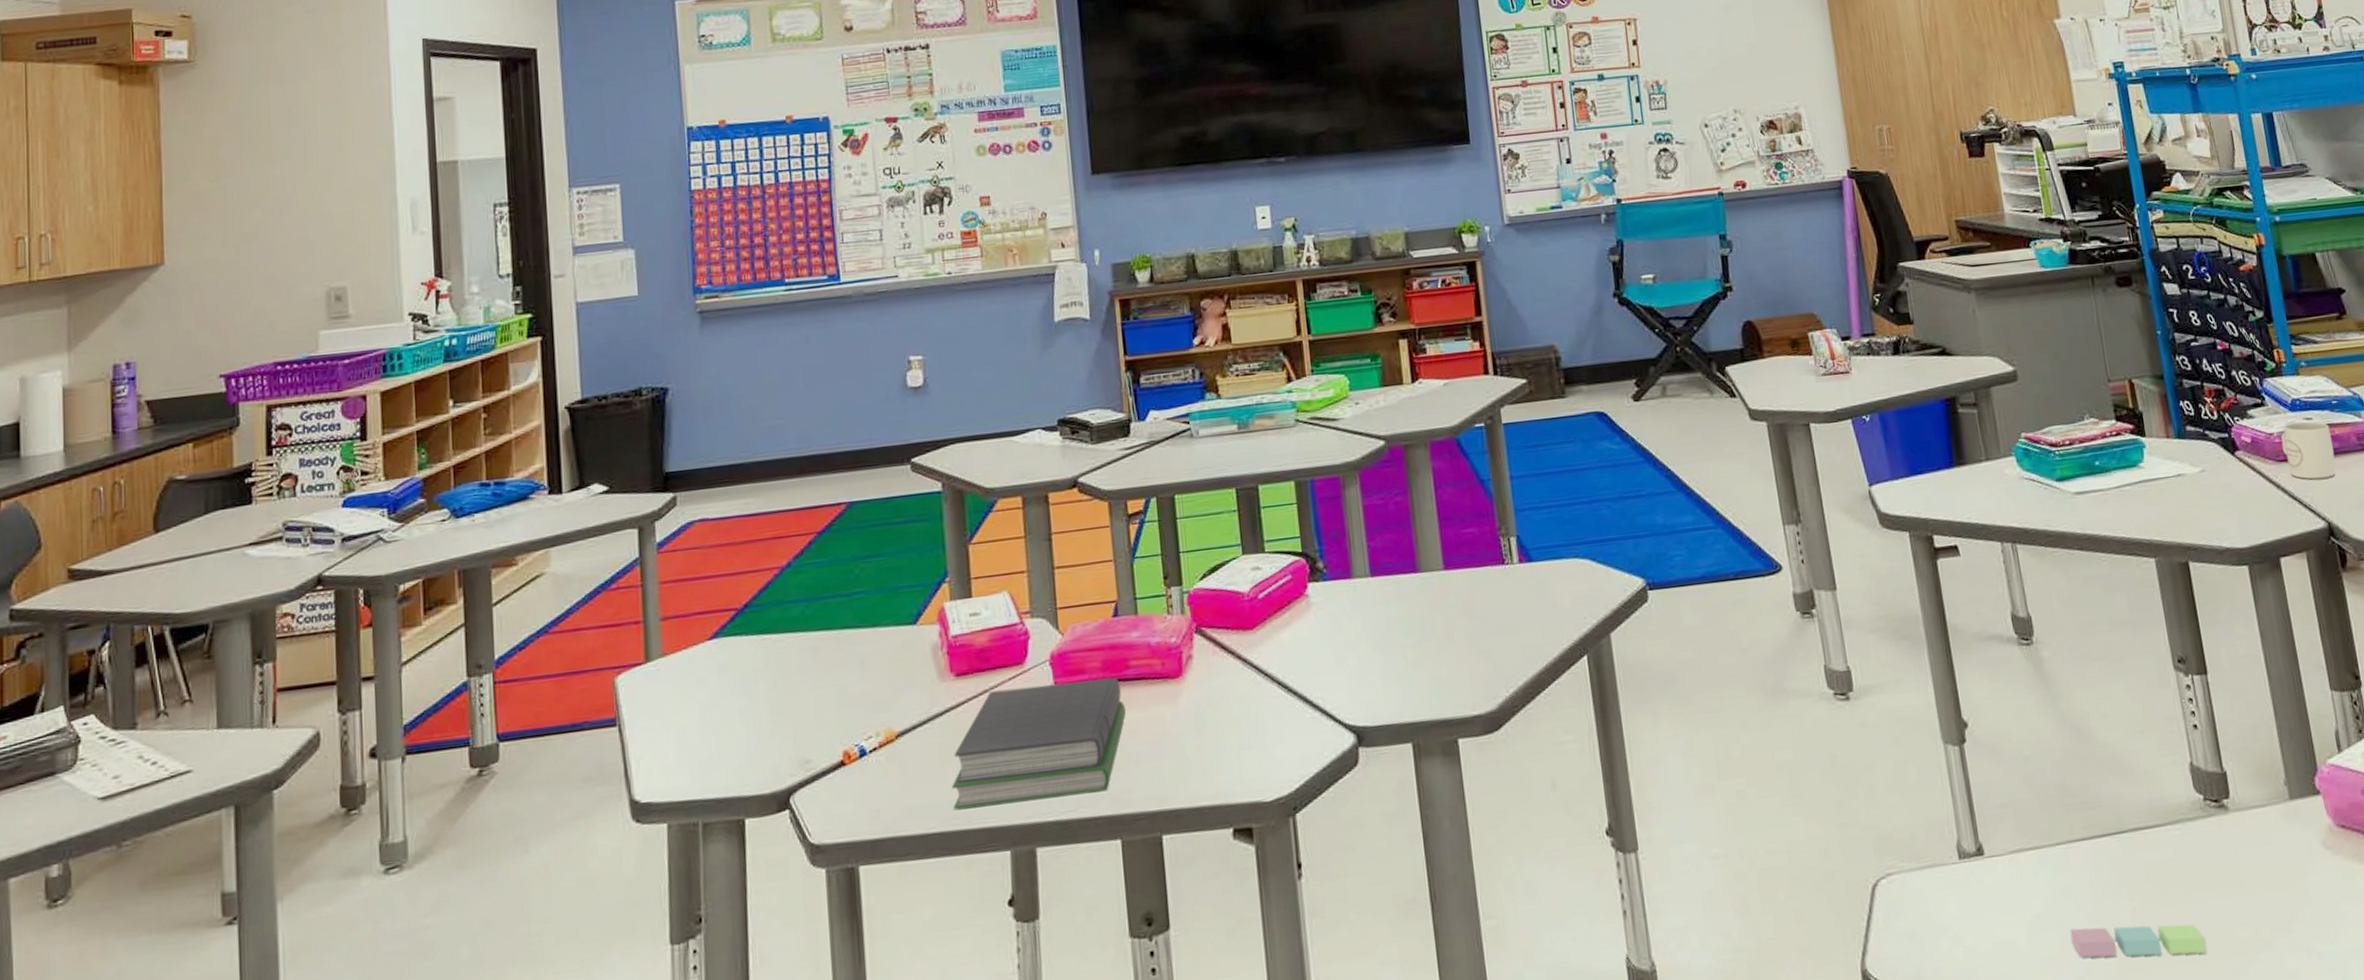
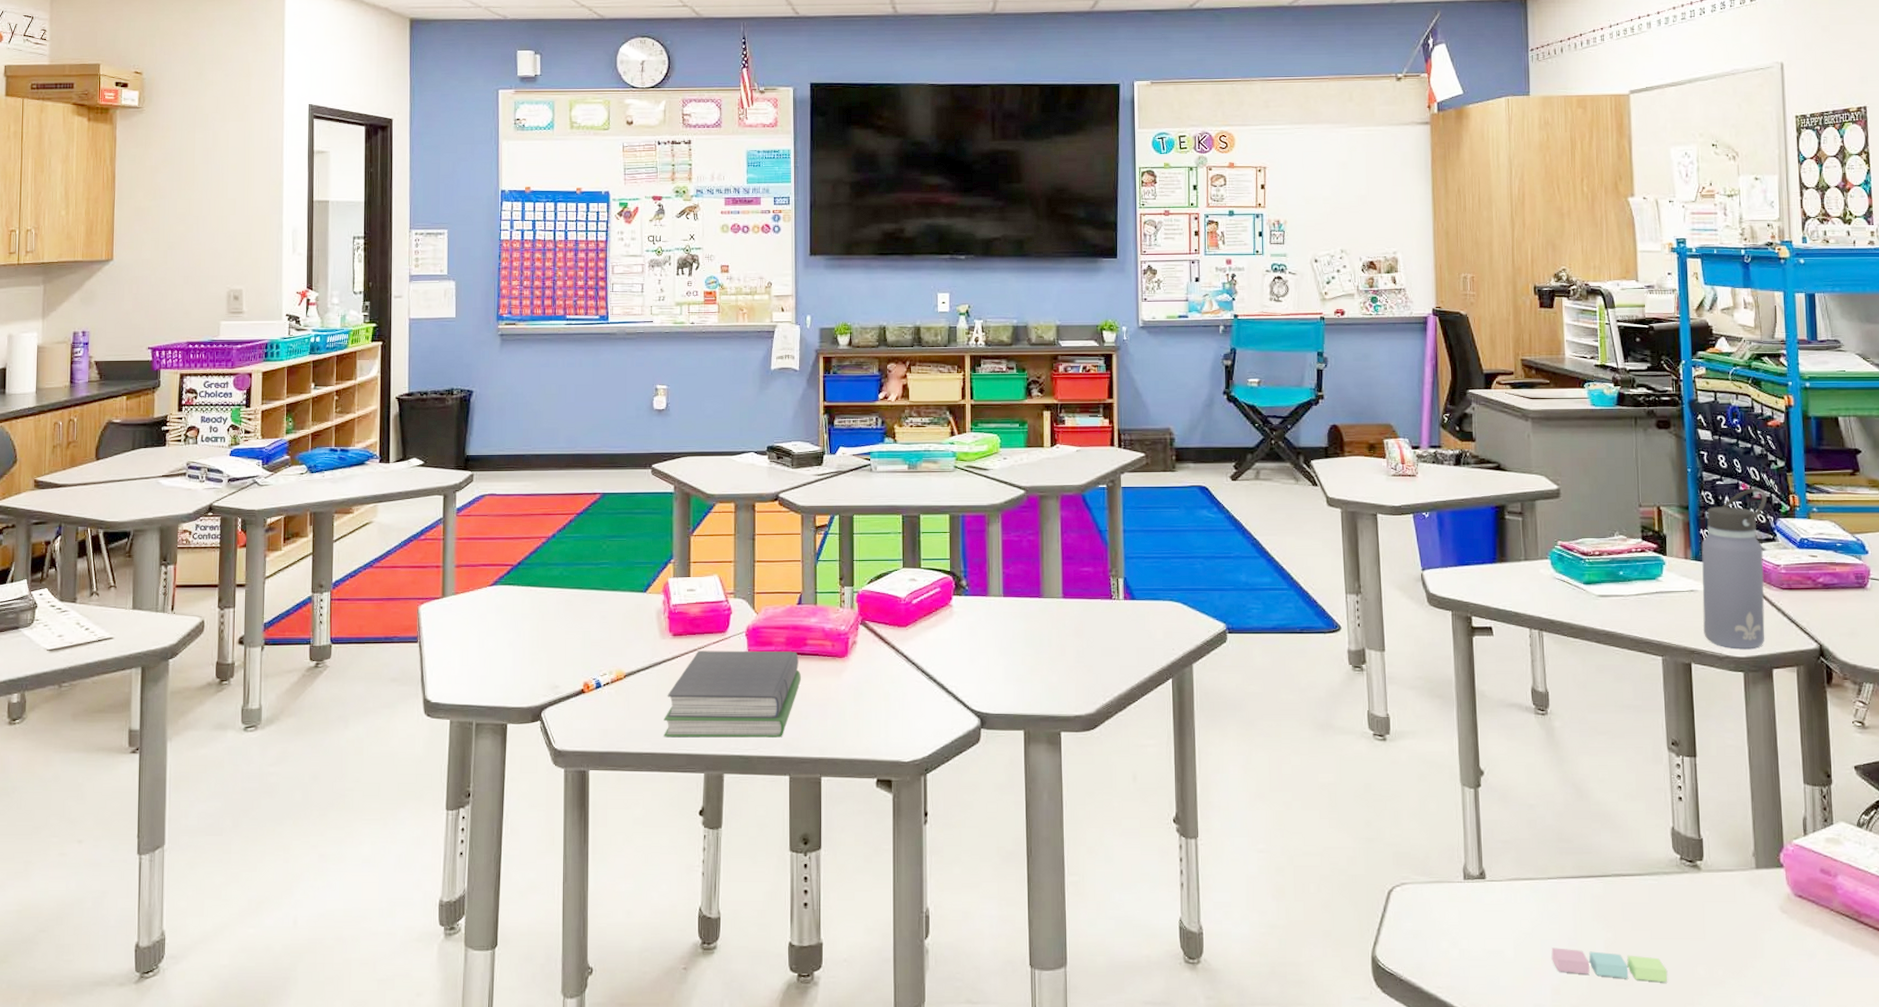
water bottle: none [2183,345,2267,539] -> present [1701,488,1767,648]
mug: present [2281,421,2335,481] -> none [1786,558,1834,609]

